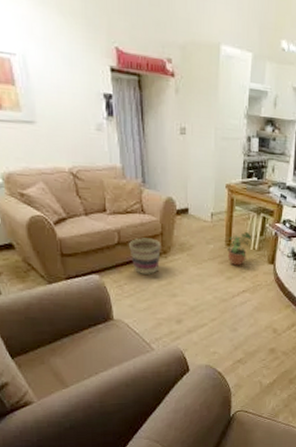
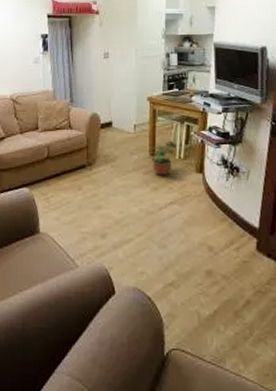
basket: present [128,238,161,274] -> none [56,151,86,187]

